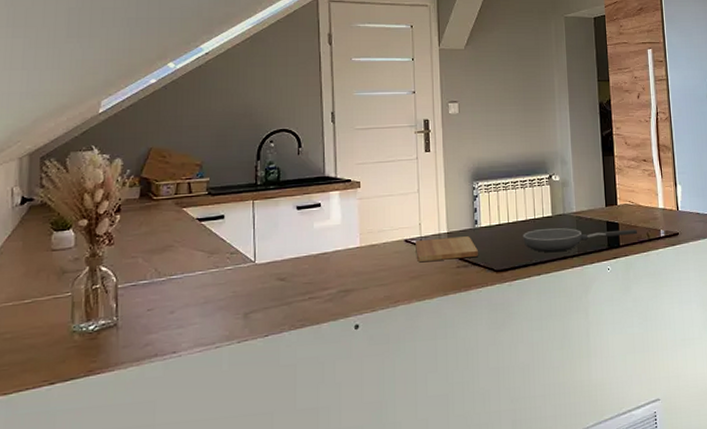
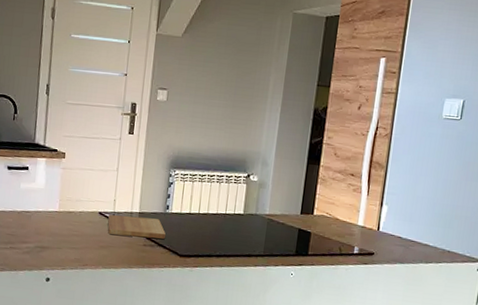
frying pan: present [523,228,638,253] -> none [210,224,330,249]

